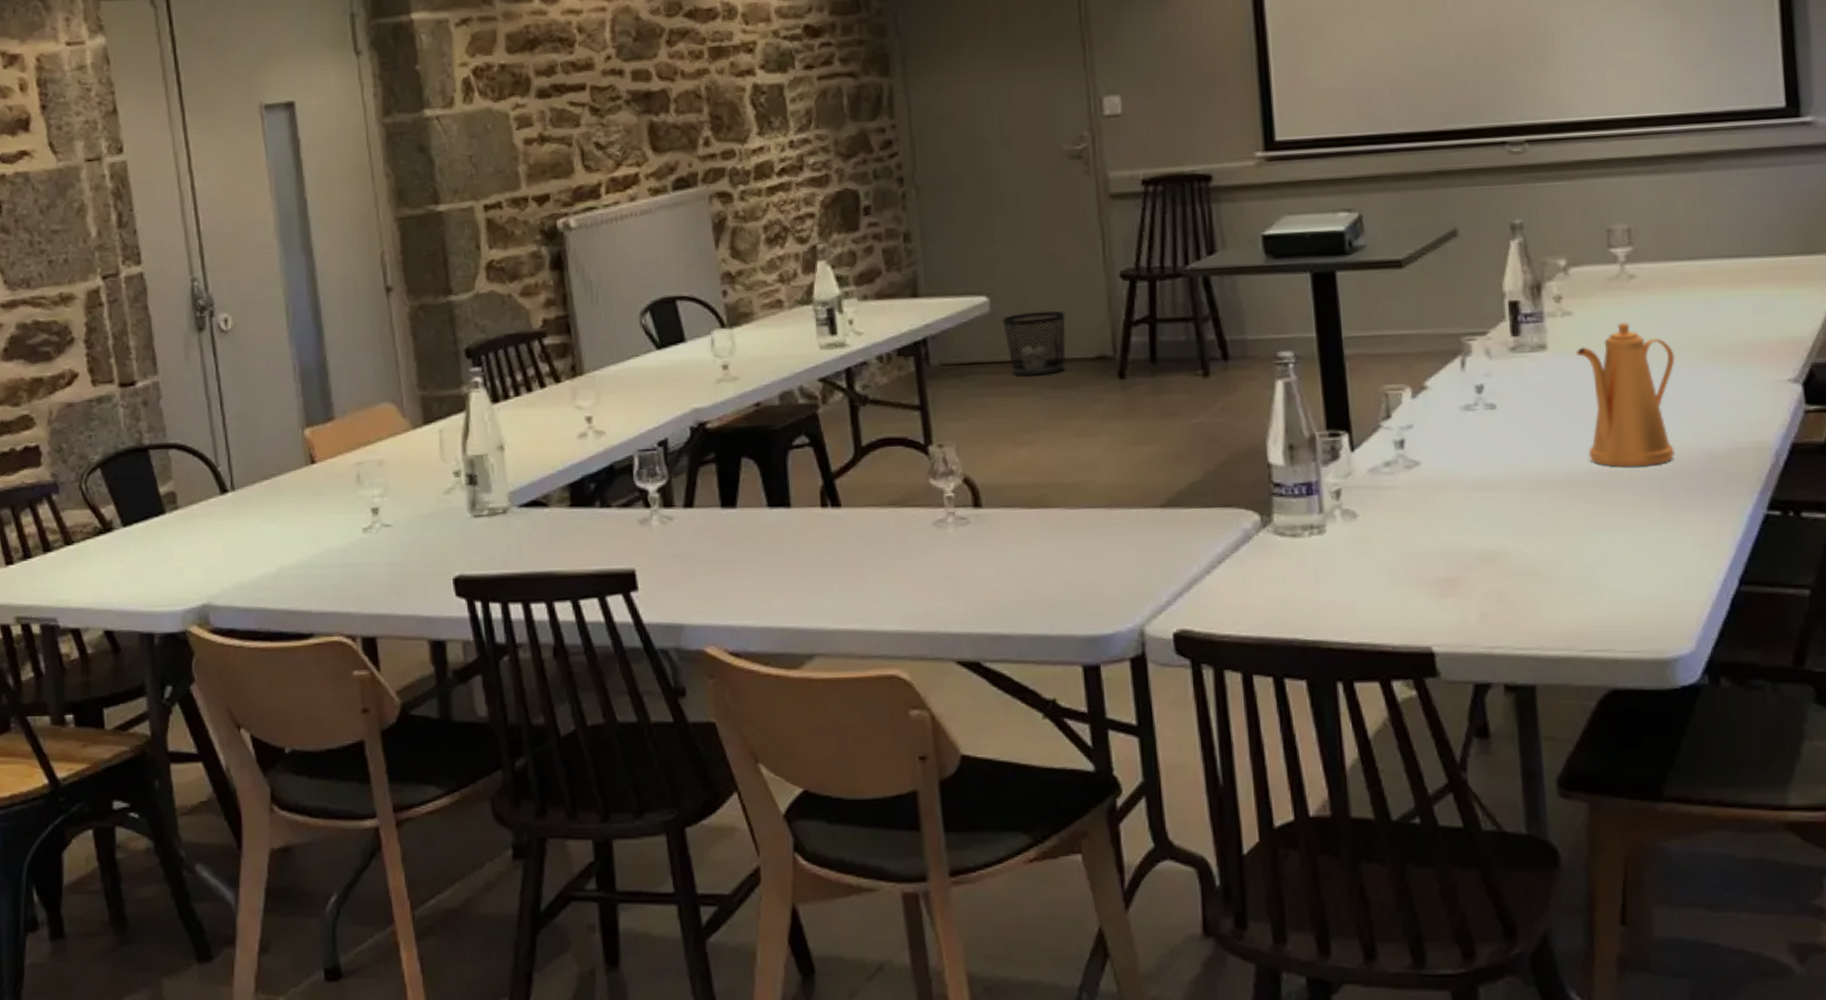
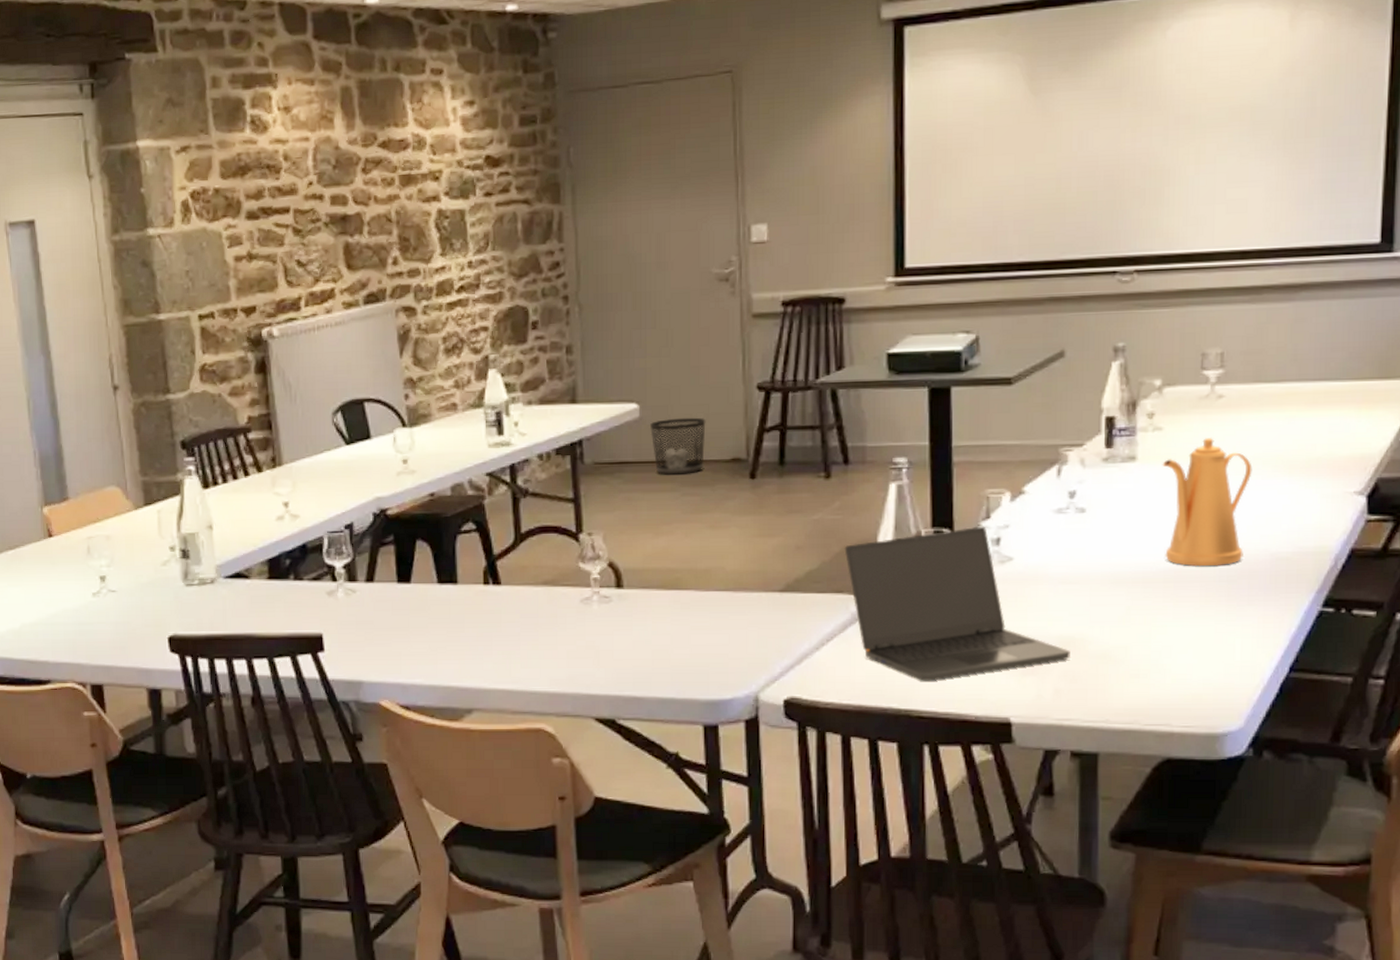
laptop: none [1230,426,1494,607] -> present [844,526,1070,681]

